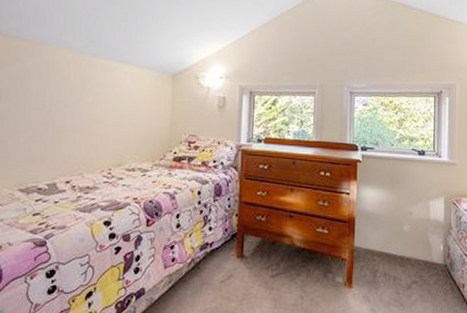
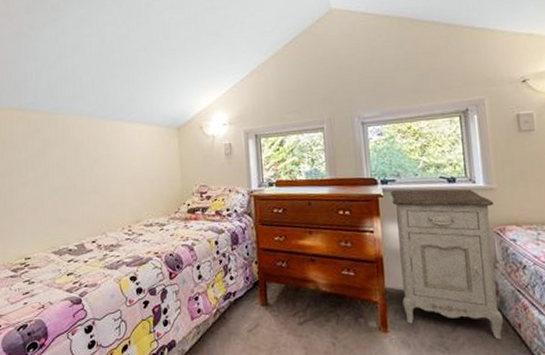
nightstand: none [368,157,455,298] -> present [391,189,503,340]

